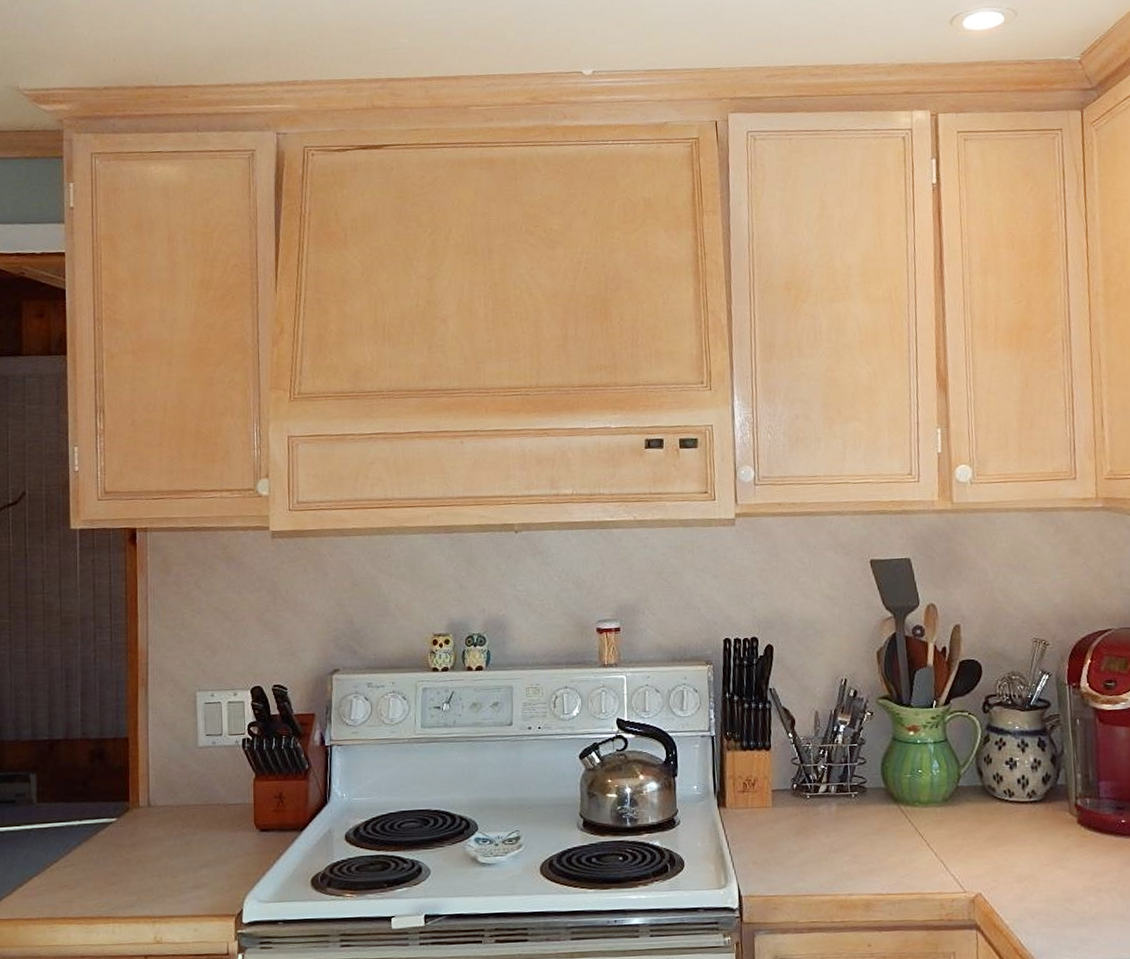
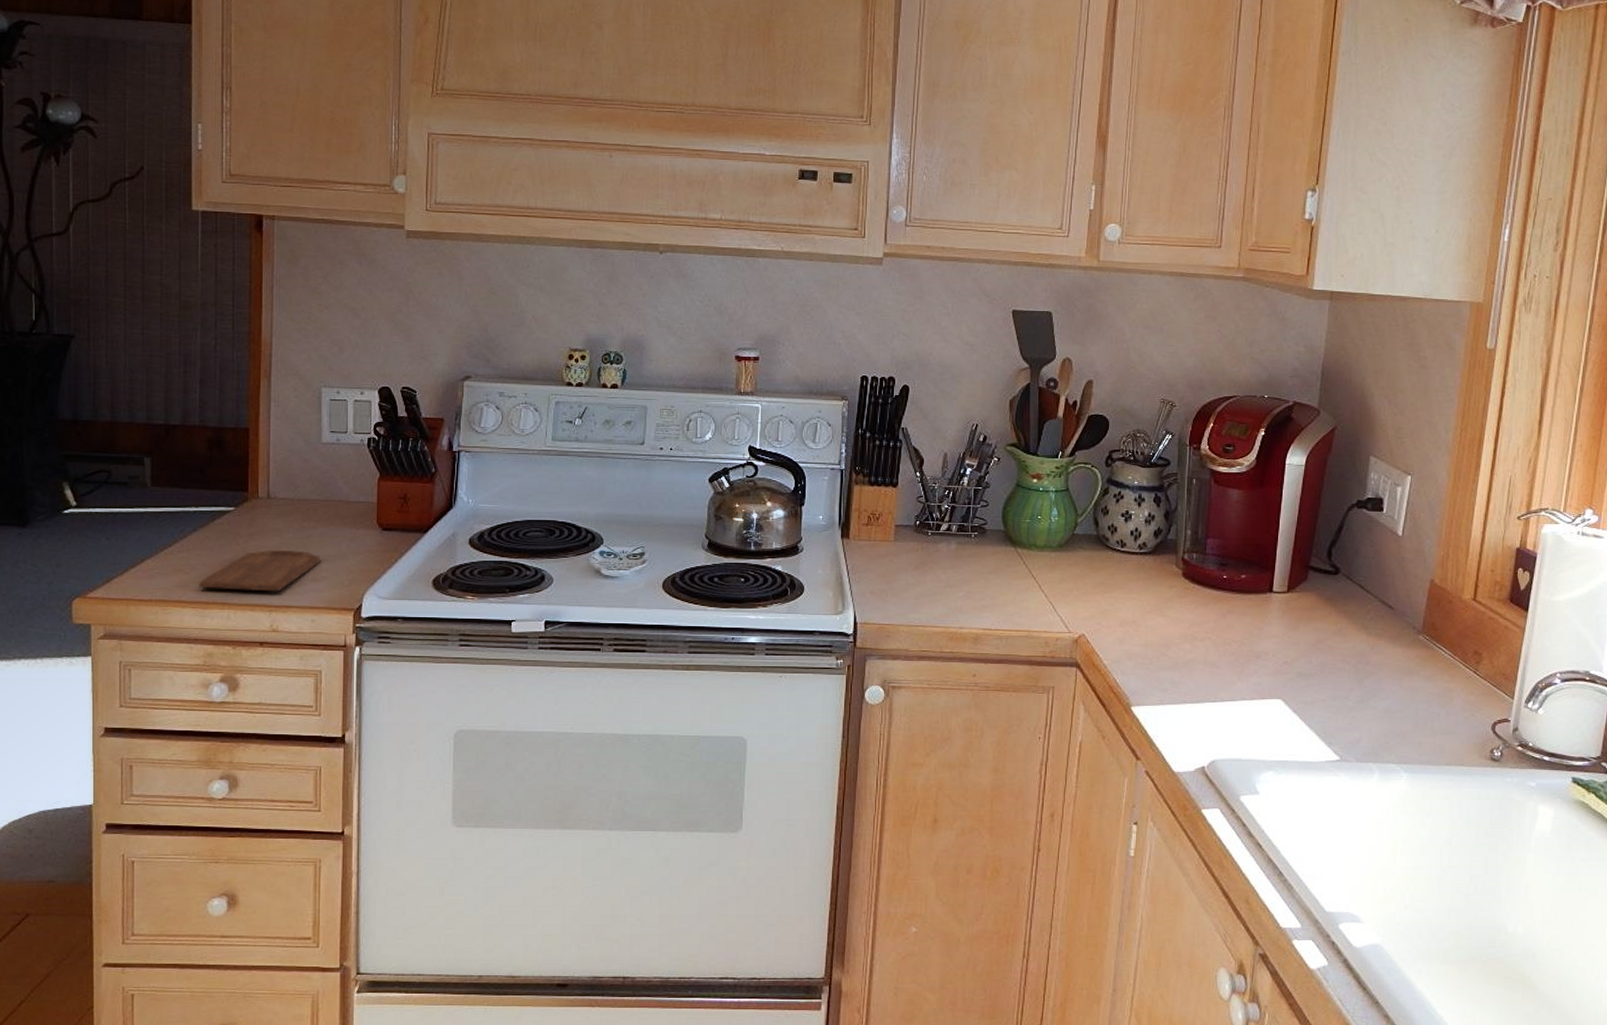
cutting board: none [84,858,201,903] -> present [199,549,320,592]

